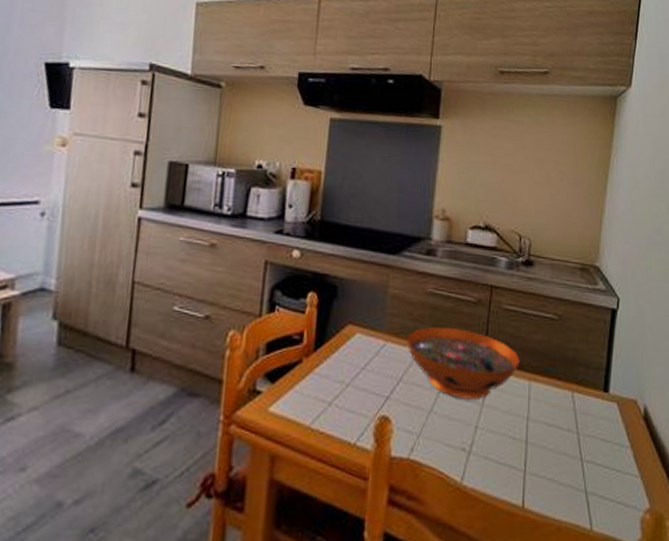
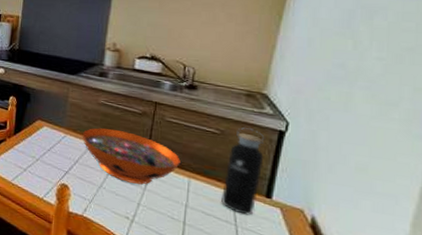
water bottle: none [563,309,600,418] -> present [221,127,265,215]

